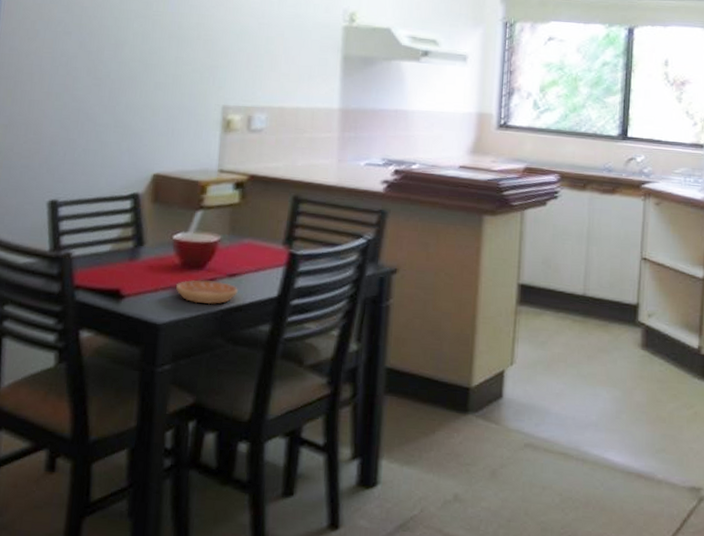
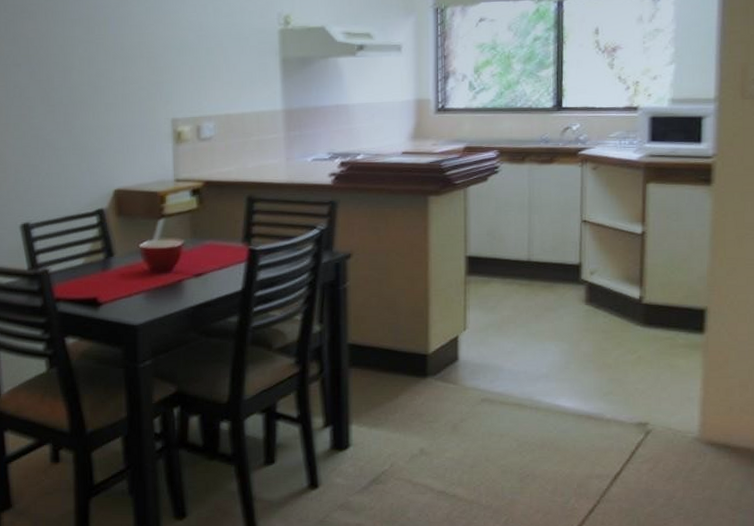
saucer: present [175,280,238,305] -> none [147,282,205,304]

